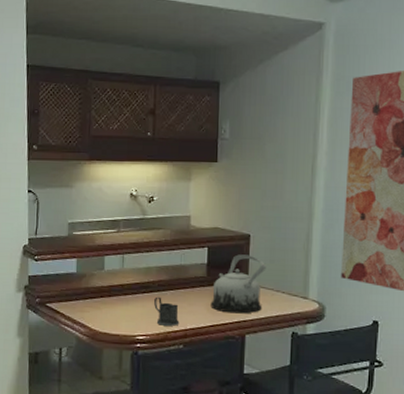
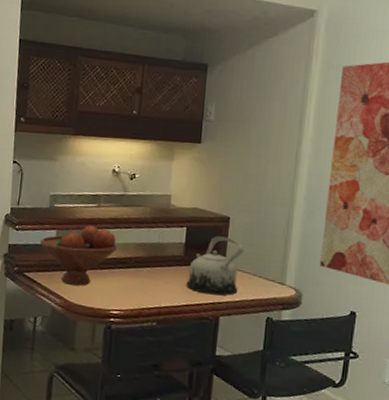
fruit bowl: none [60,252,139,313] -> present [39,225,117,286]
mug: present [154,296,180,326] -> none [130,273,154,303]

